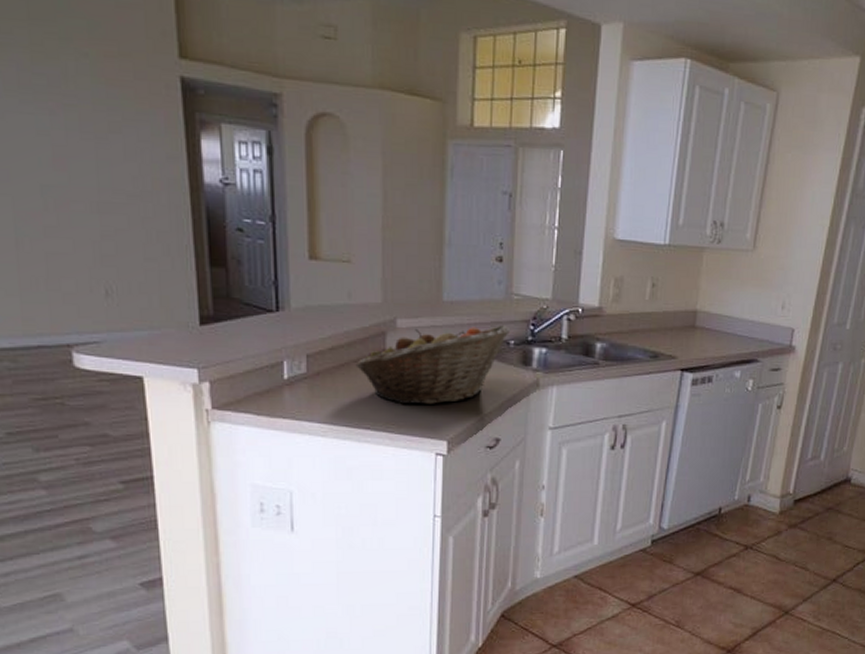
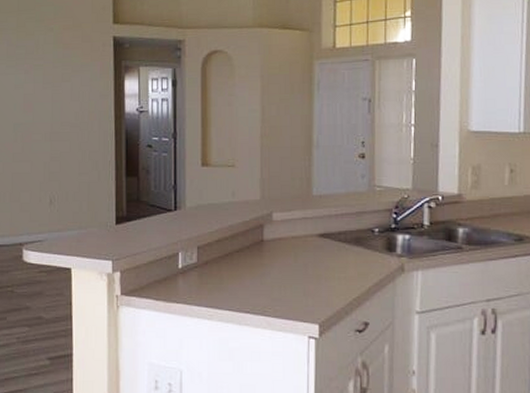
fruit basket: present [355,324,510,405] -> none [238,214,374,291]

